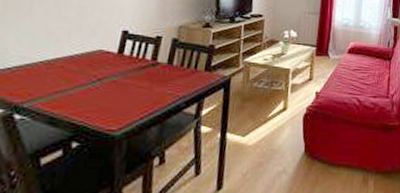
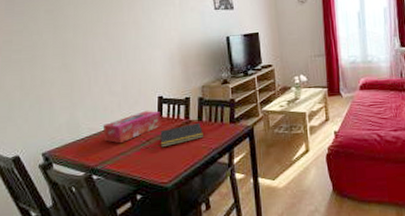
tissue box: none [40,45,123,80] -> present [102,111,161,144]
notepad: none [115,65,171,90] -> present [160,122,203,148]

